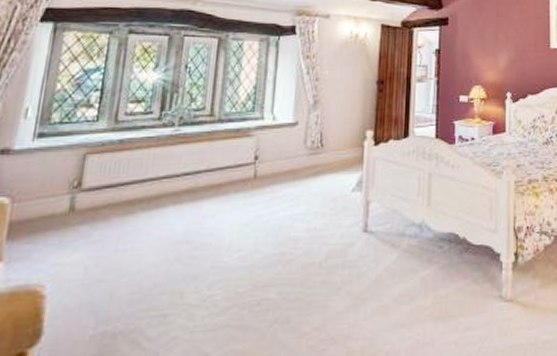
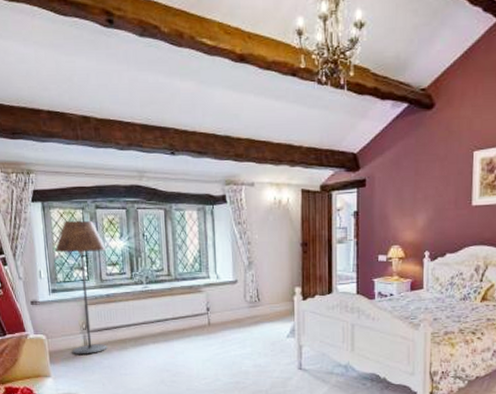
floor lamp: none [47,46,133,225] -> present [55,220,107,355]

